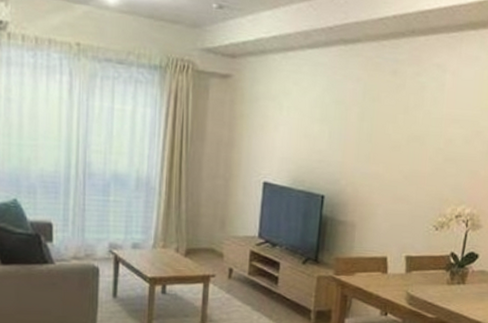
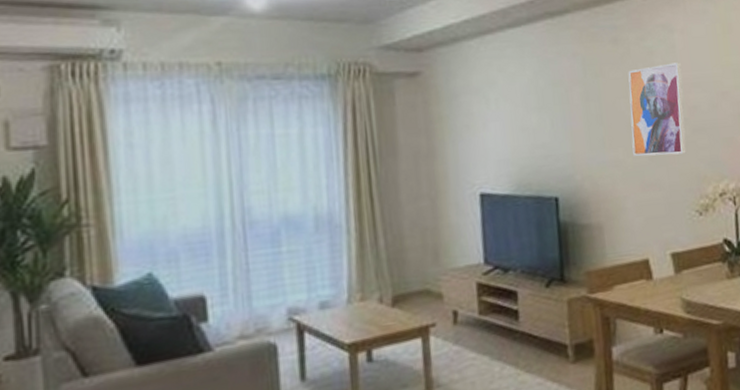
wall art: none [391,99,447,178] -> present [628,62,686,156]

